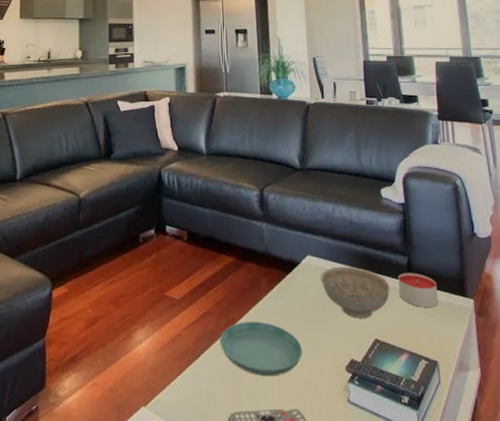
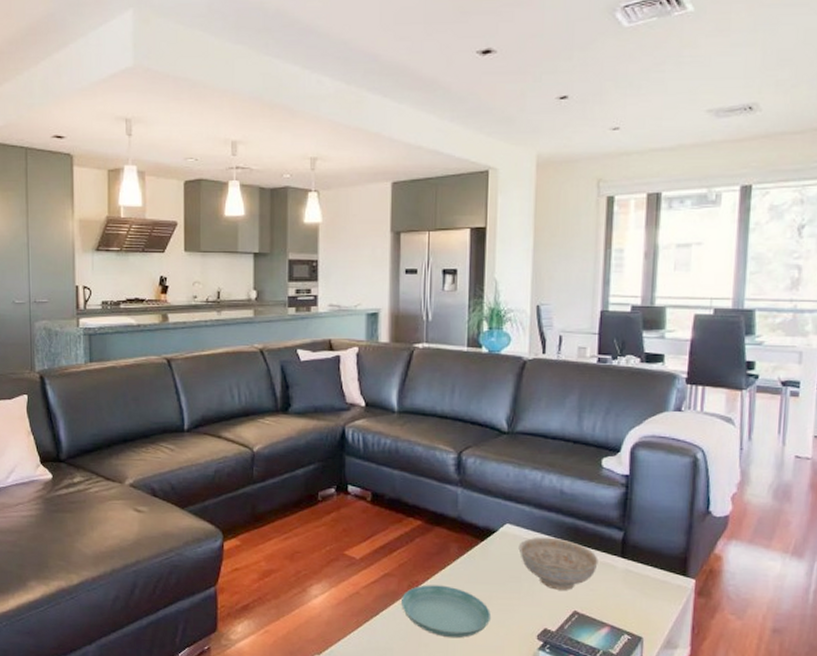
candle: present [398,272,438,307] -> none [608,548,654,584]

